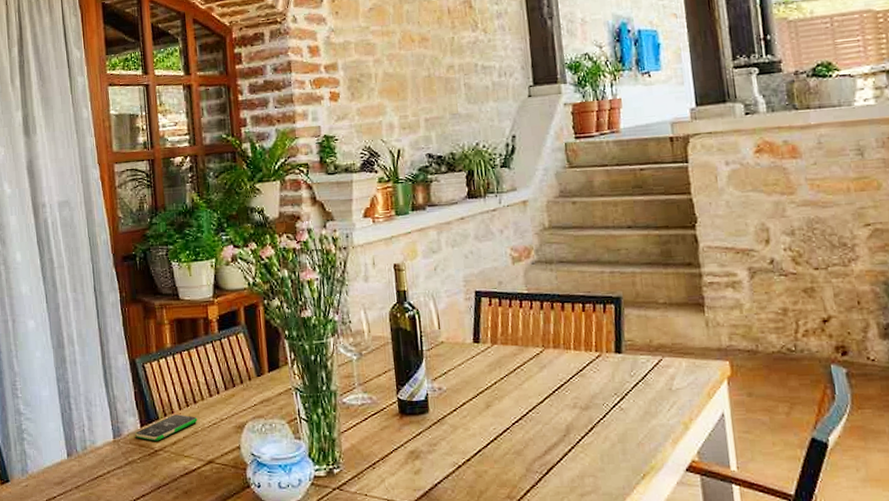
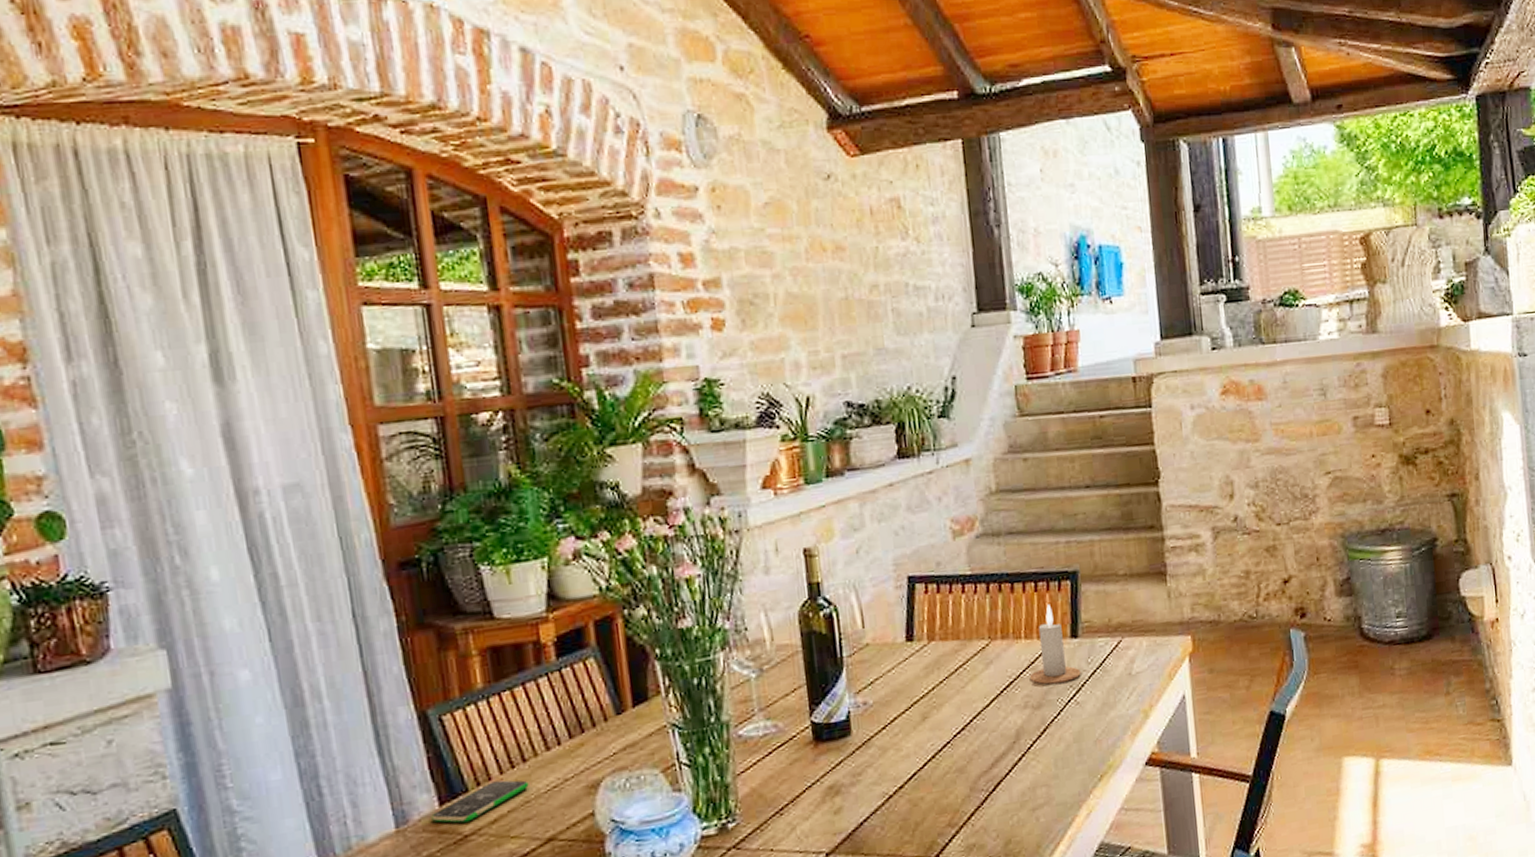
candle: none [578,323,625,390] -> present [1029,604,1081,685]

